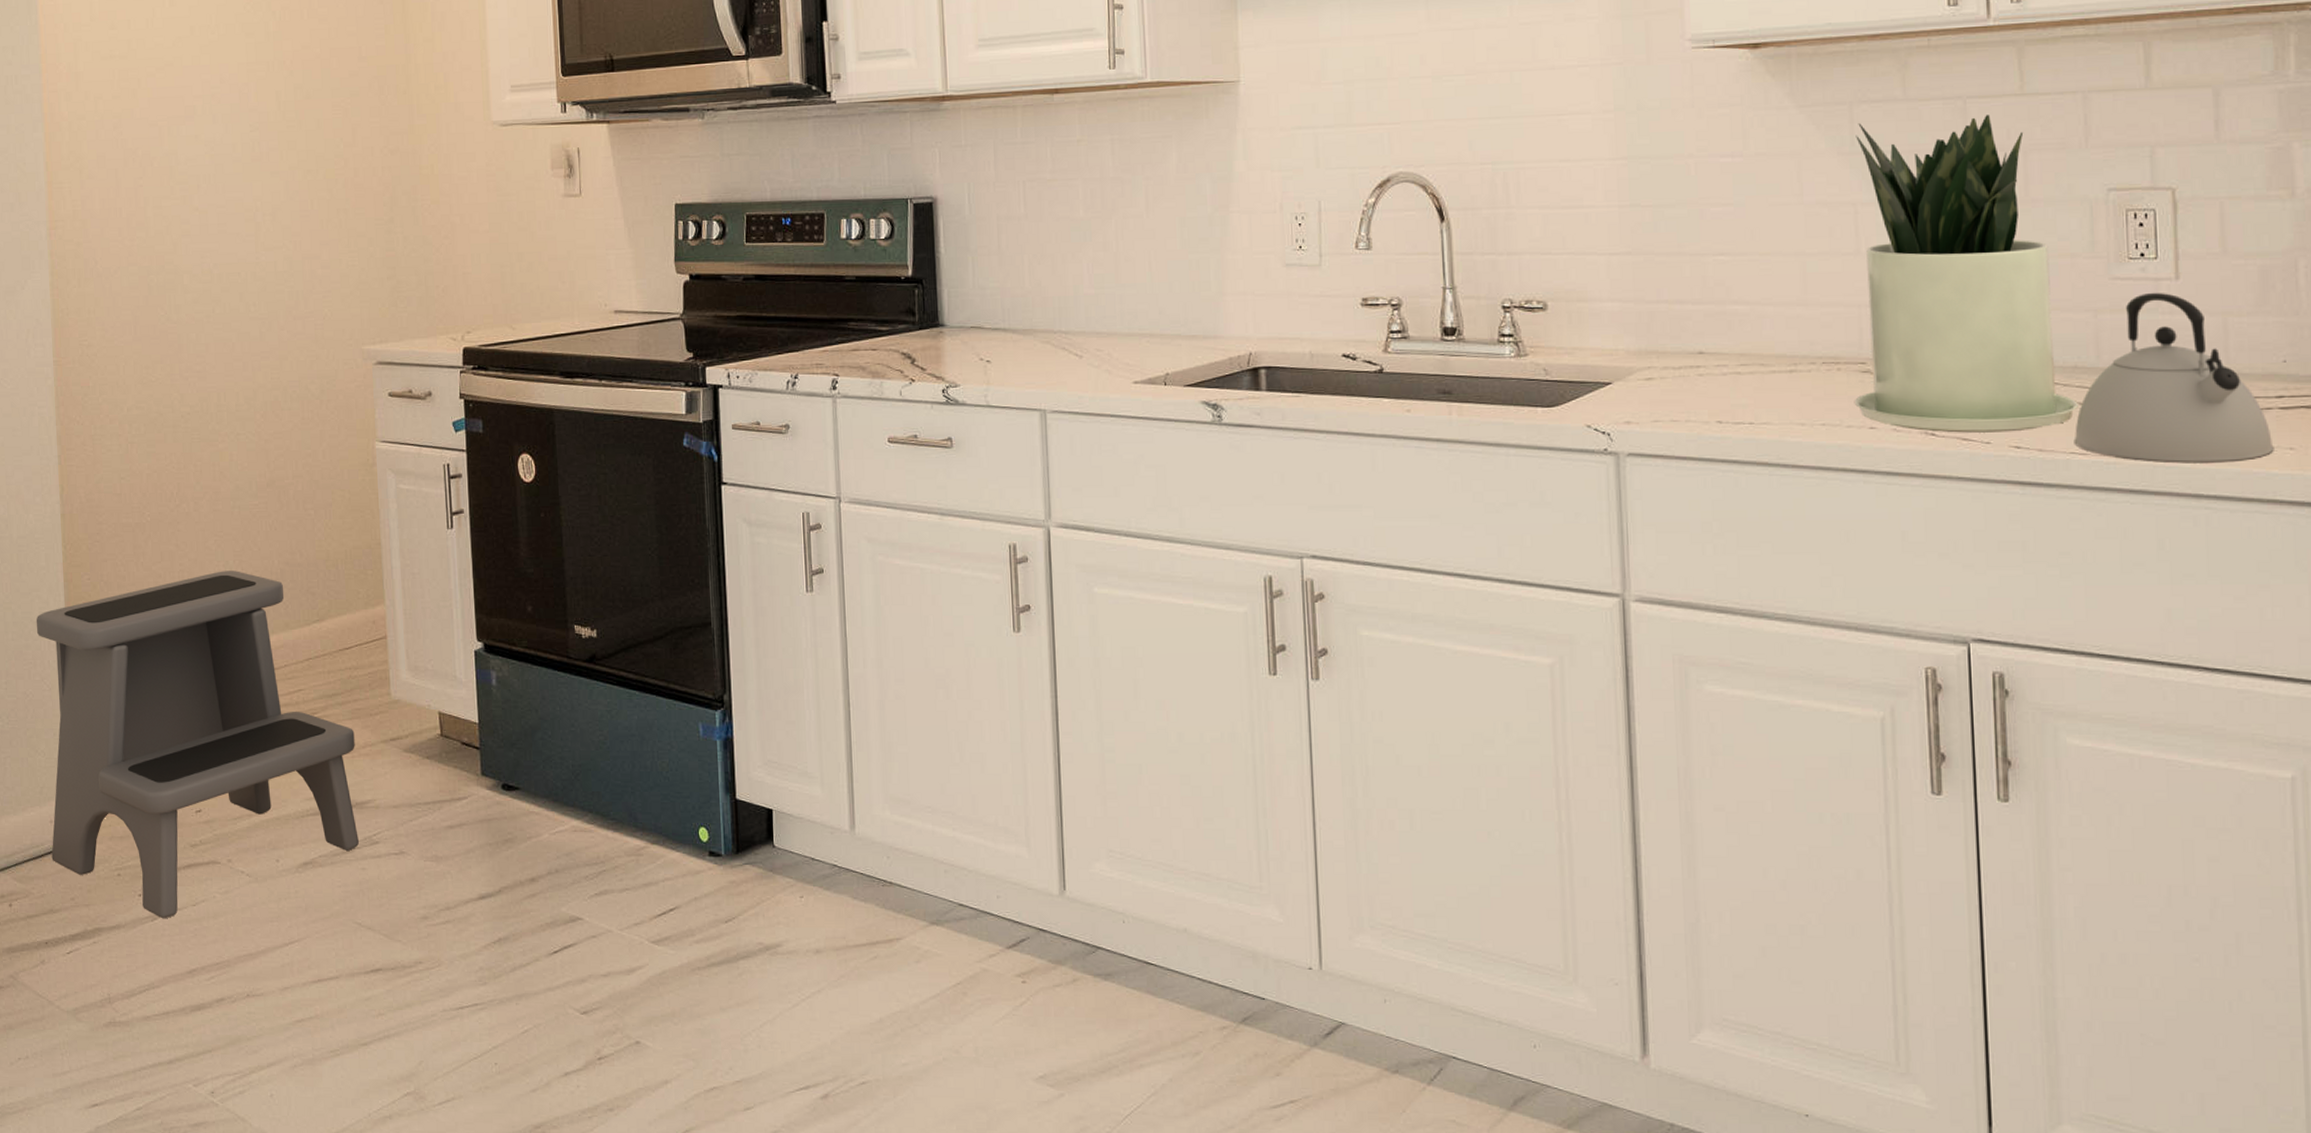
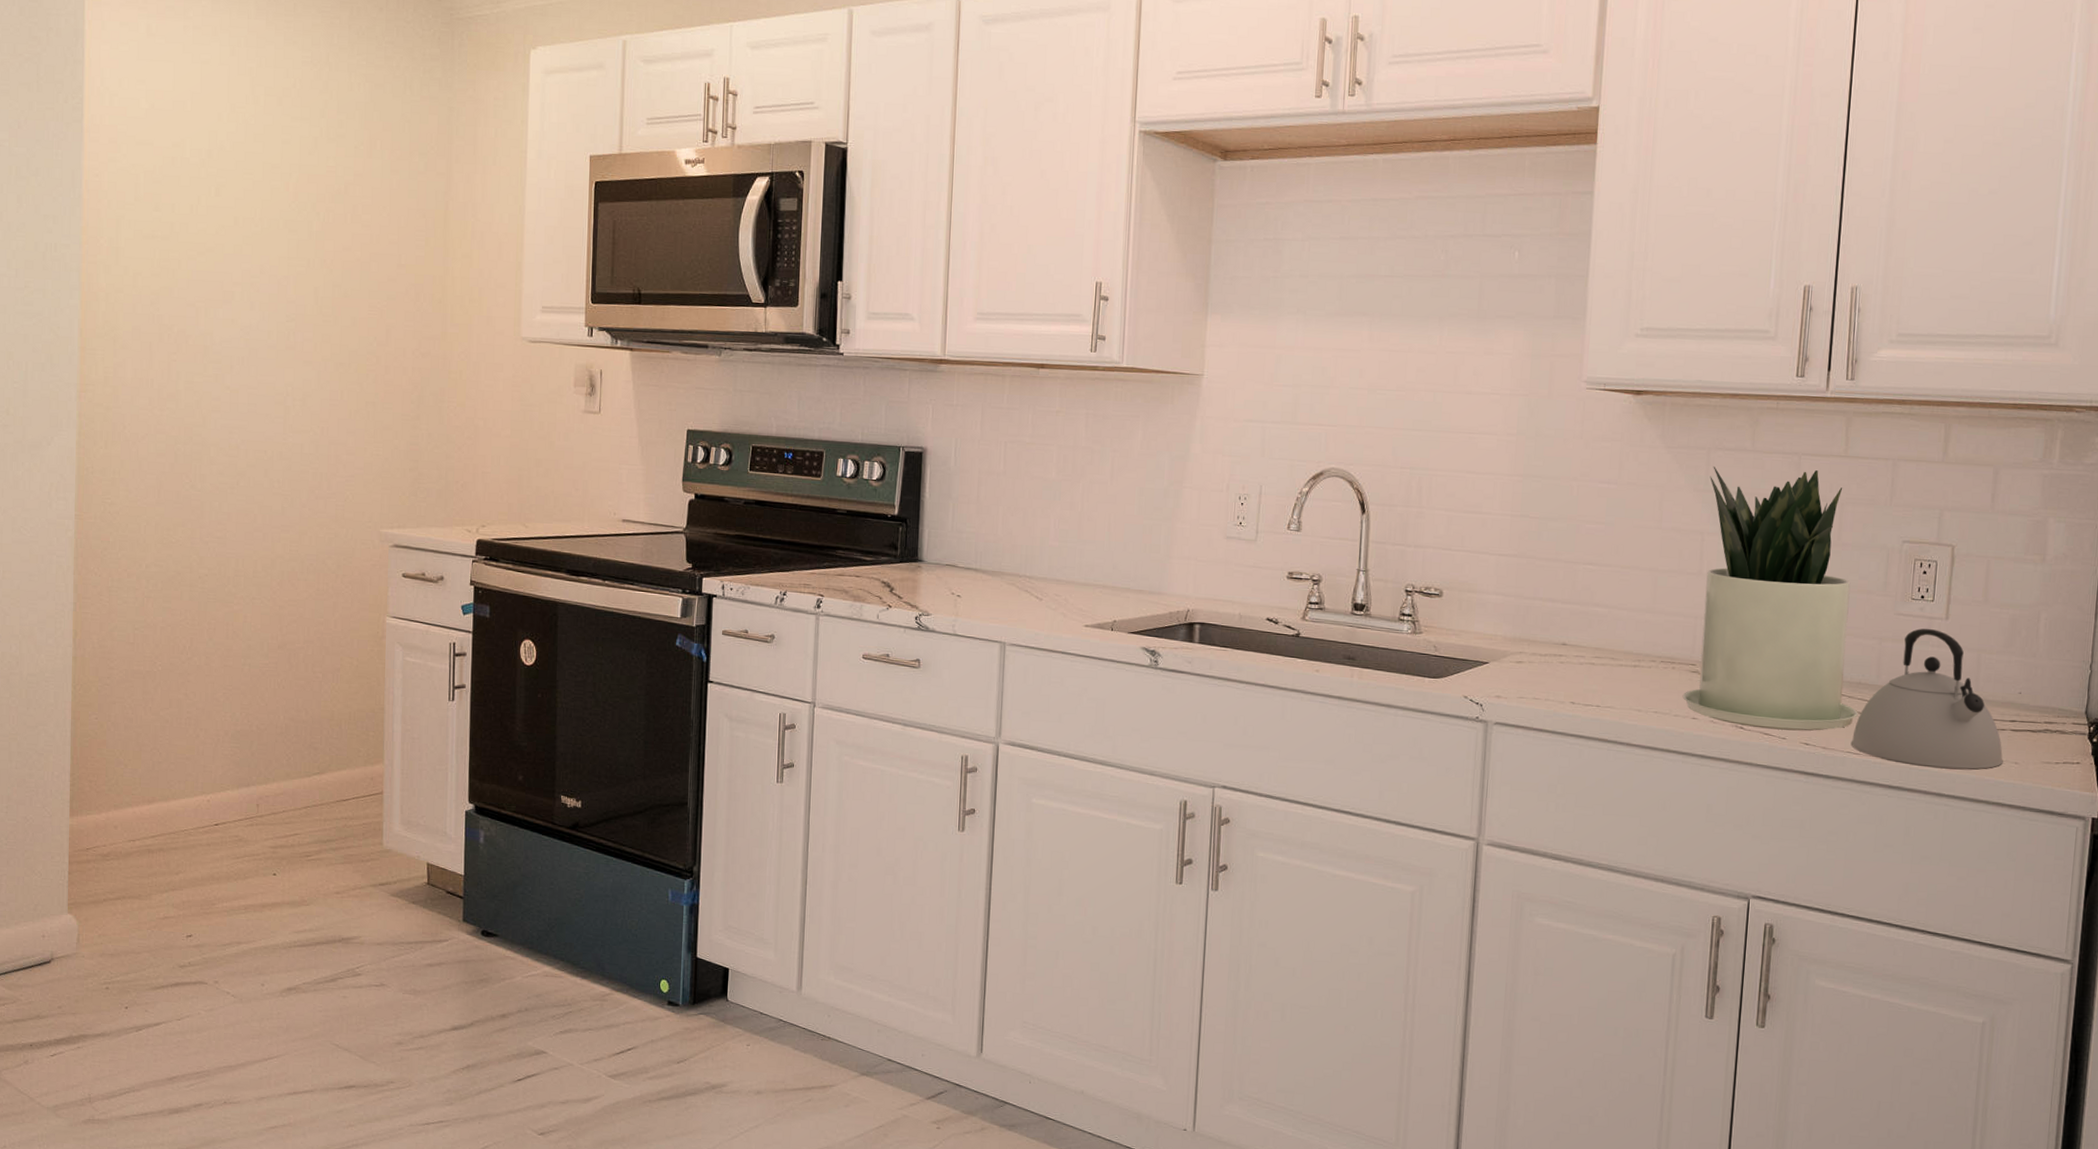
step stool: present [36,571,359,919] -> none [40,721,346,1030]

